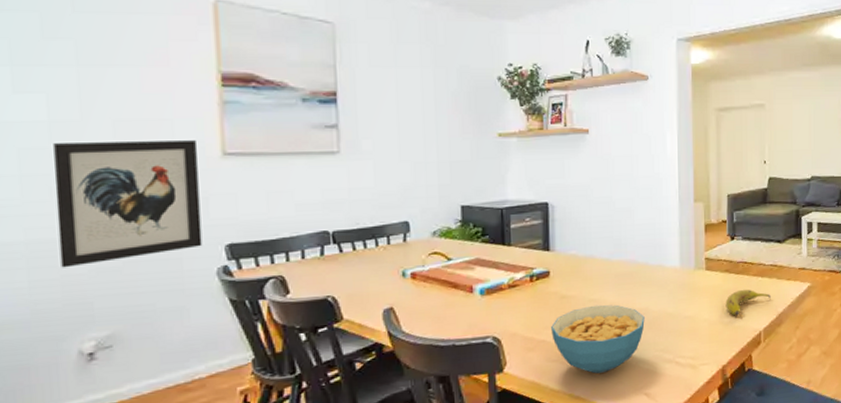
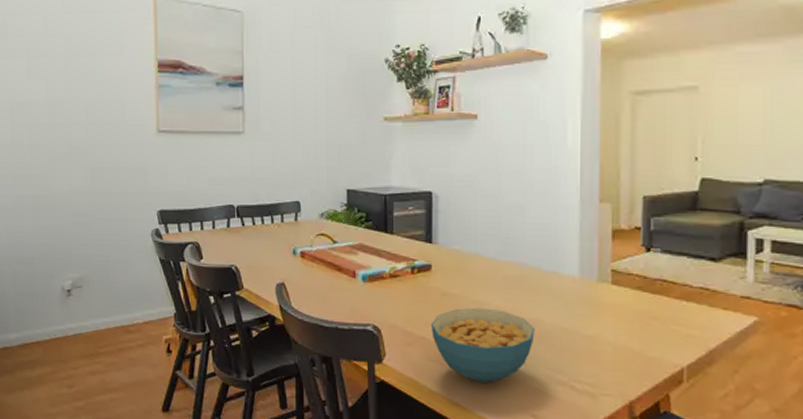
wall art: present [53,140,202,268] -> none [50,119,142,219]
fruit: present [725,289,771,316] -> none [636,313,699,344]

